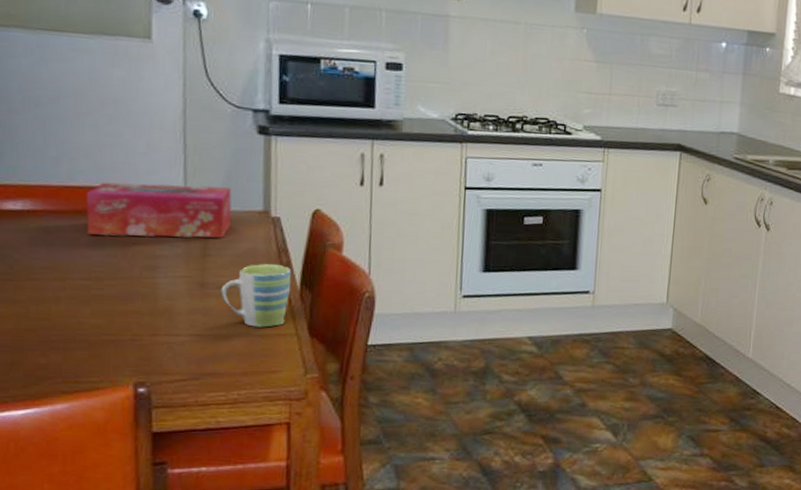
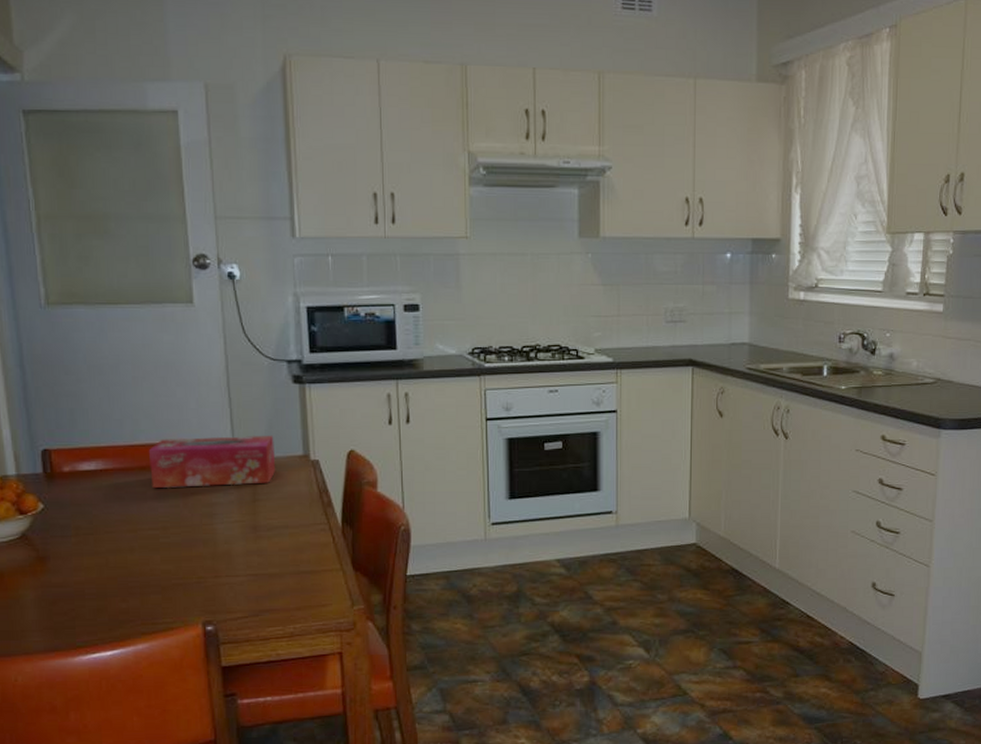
mug: present [220,263,292,328] -> none [271,504,334,564]

